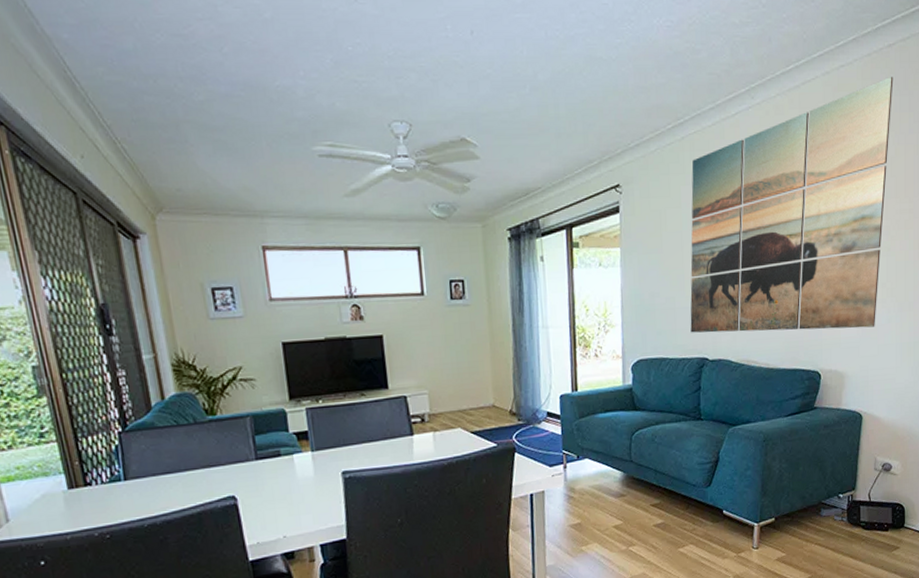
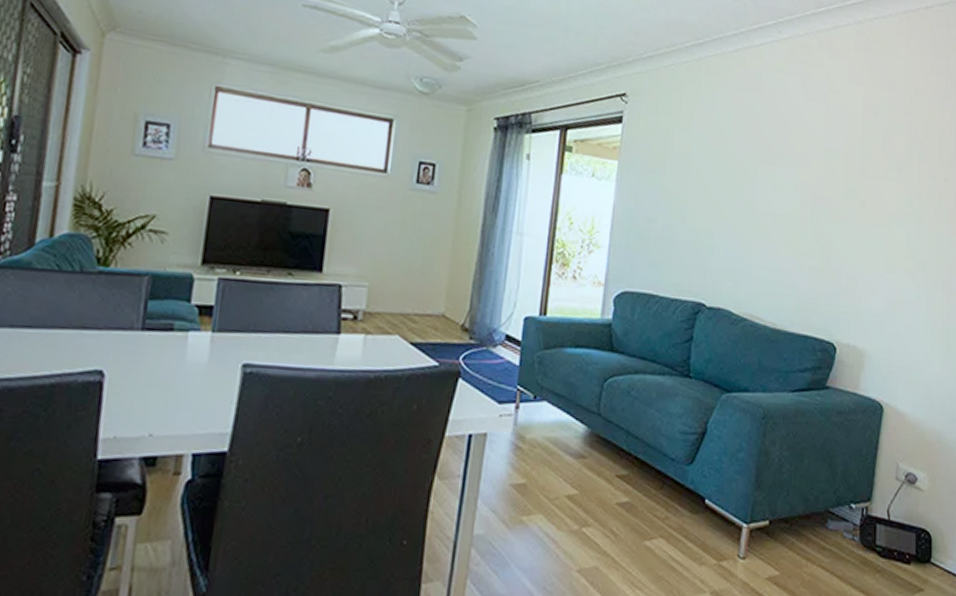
wall art: present [690,76,894,333] -> none [688,37,930,302]

